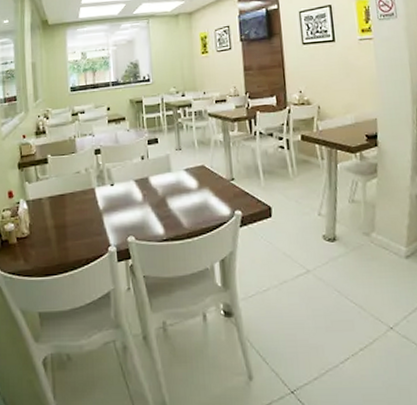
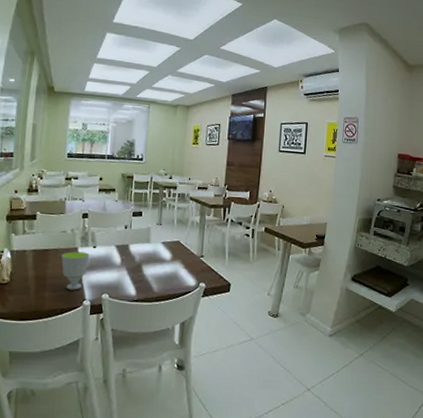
cup: none [79,192,109,236] -> present [61,251,90,290]

